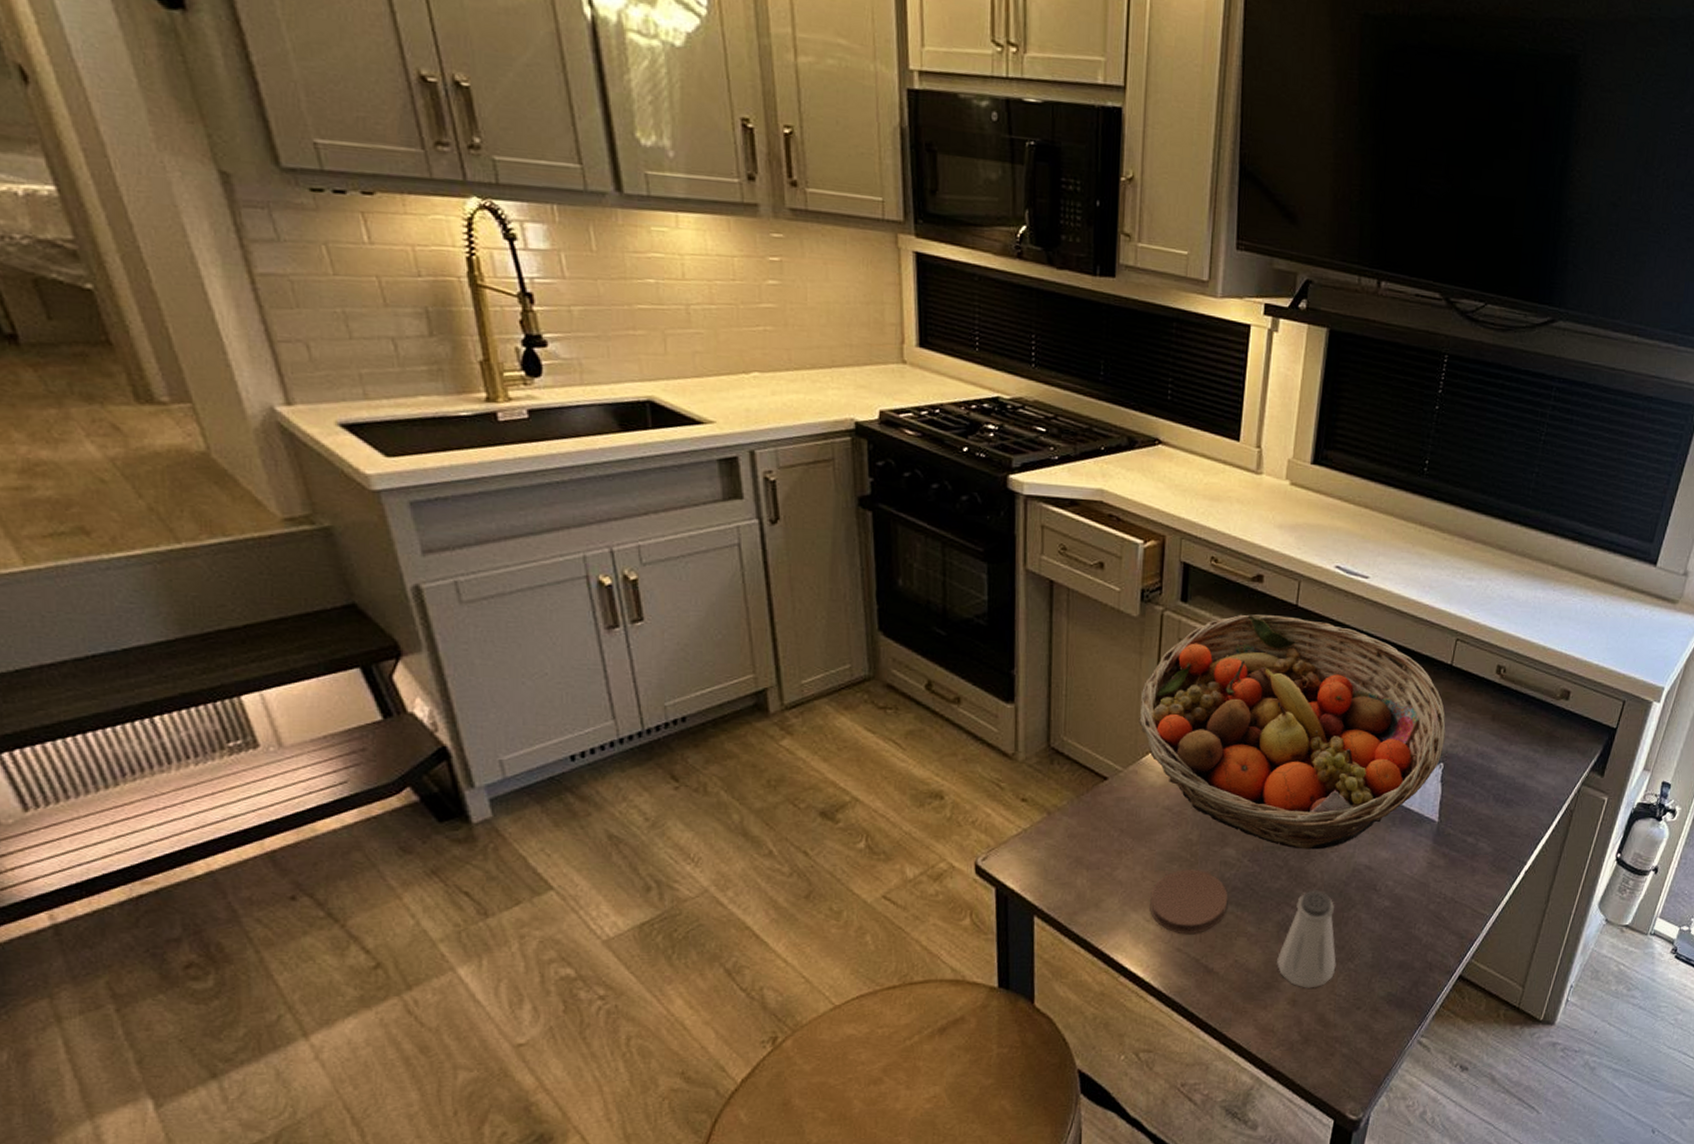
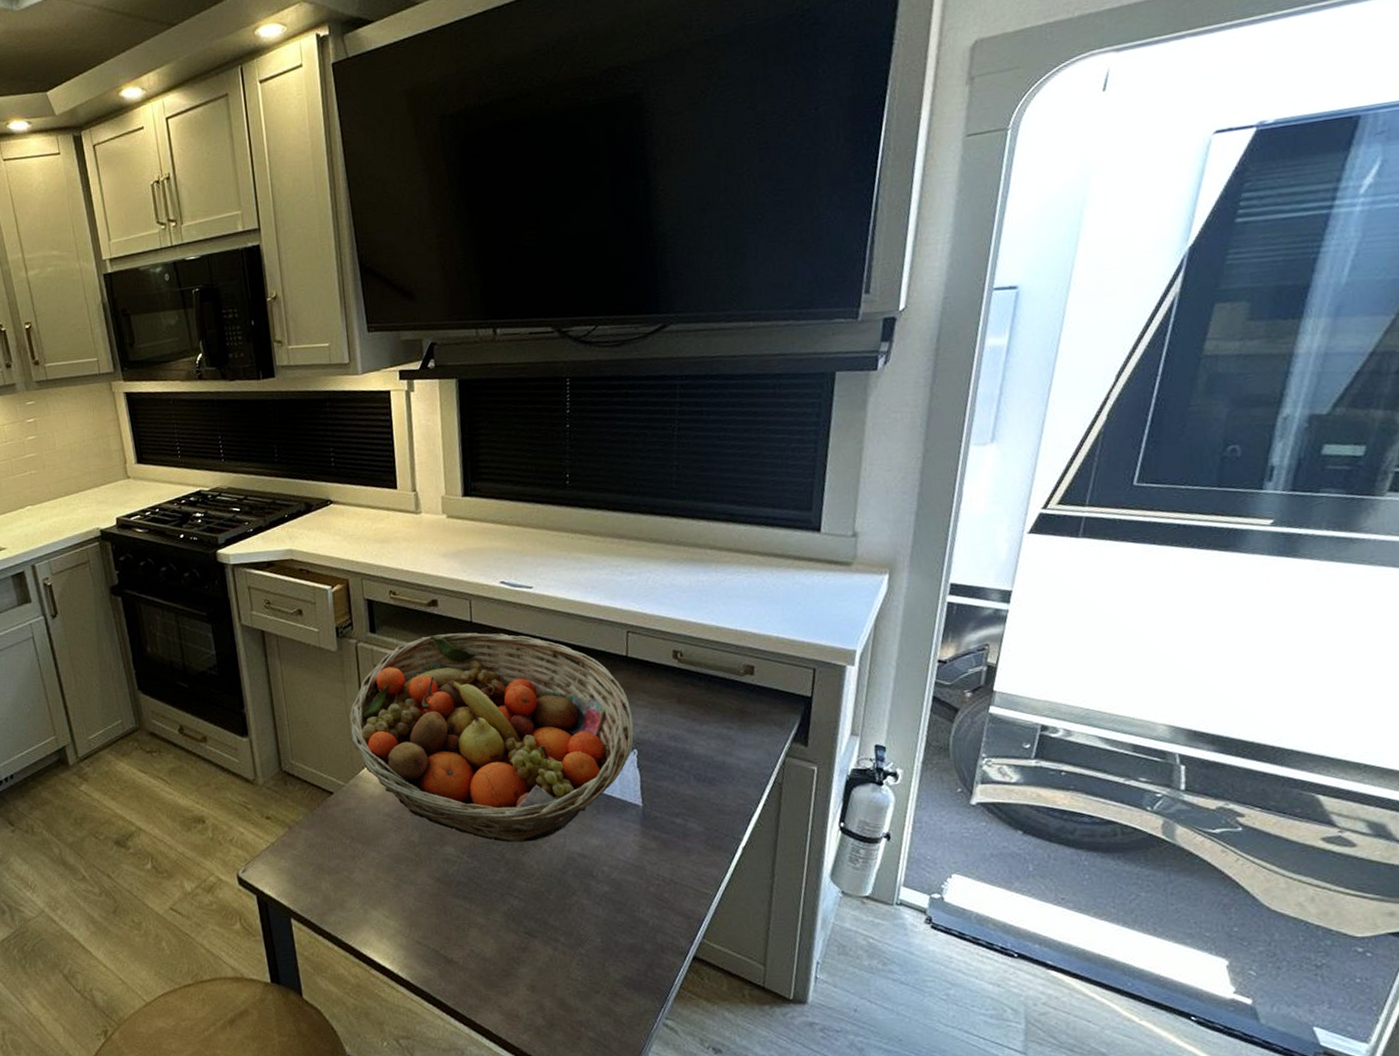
coaster: present [1150,868,1228,935] -> none [385,867,456,928]
saltshaker: present [1277,889,1336,988] -> none [510,879,568,974]

